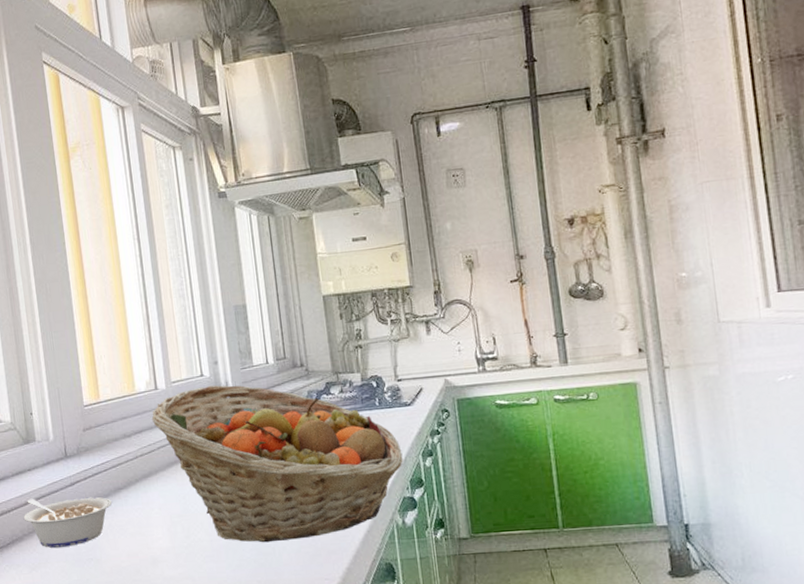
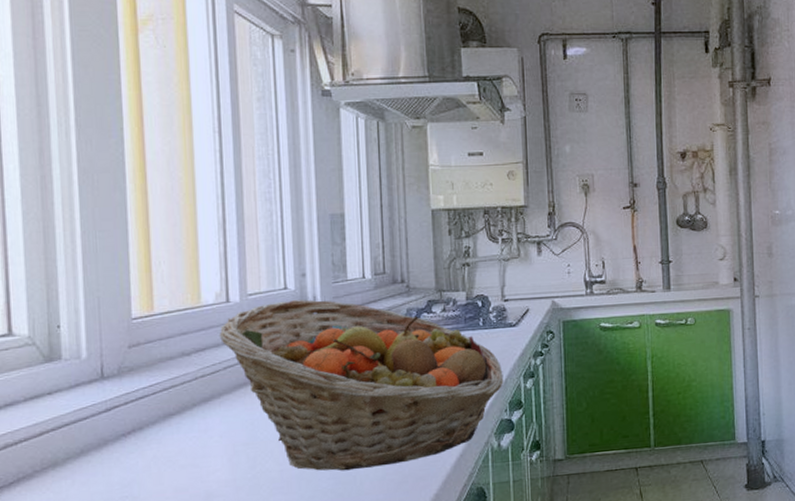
legume: present [23,497,113,548] -> none [36,424,160,486]

